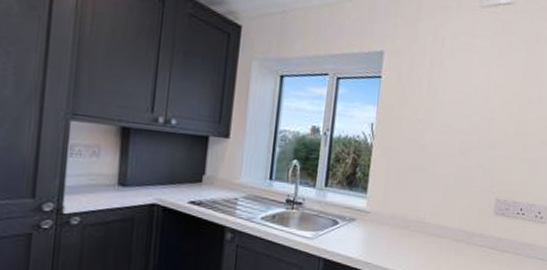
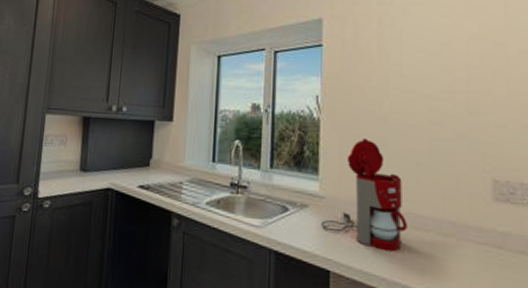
coffee maker: none [365,163,433,255] -> present [321,139,407,252]

